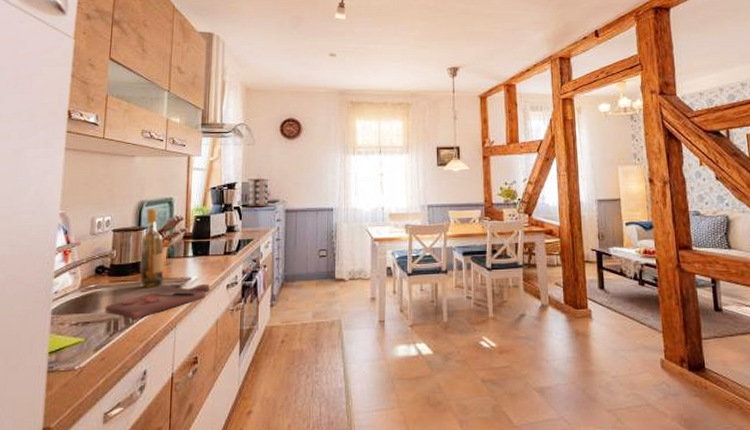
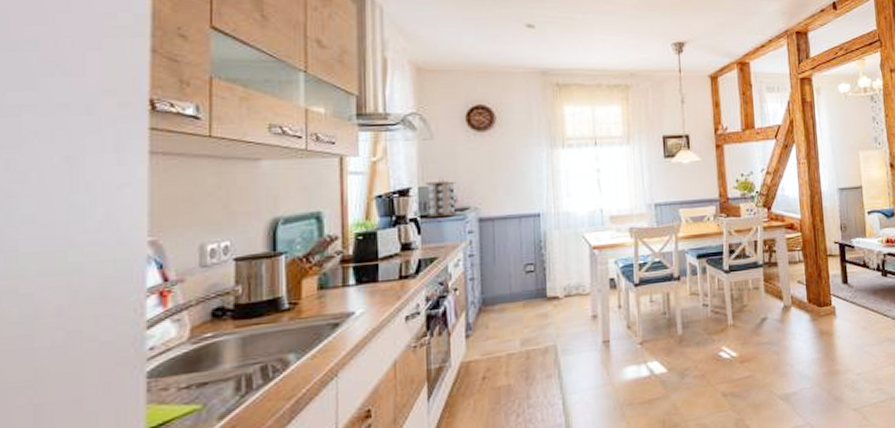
cutting board: present [105,283,210,319] -> none [231,317,382,373]
bottle: present [140,209,164,288] -> none [277,227,316,331]

